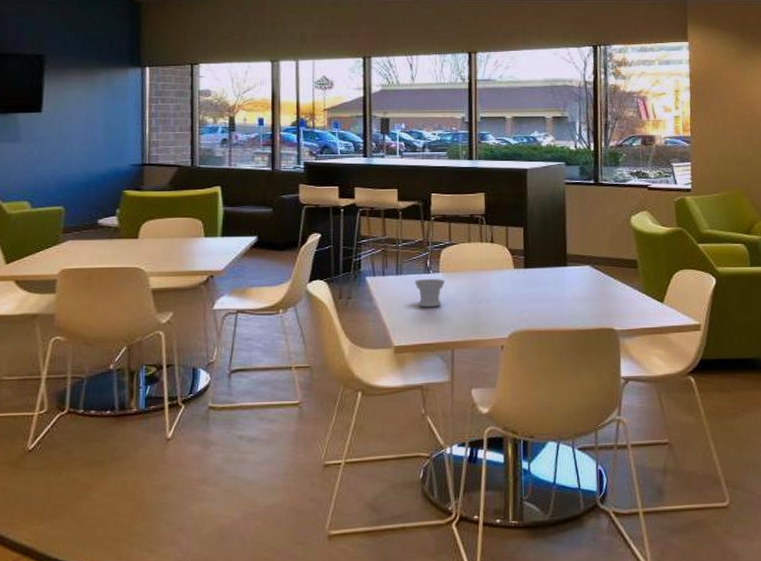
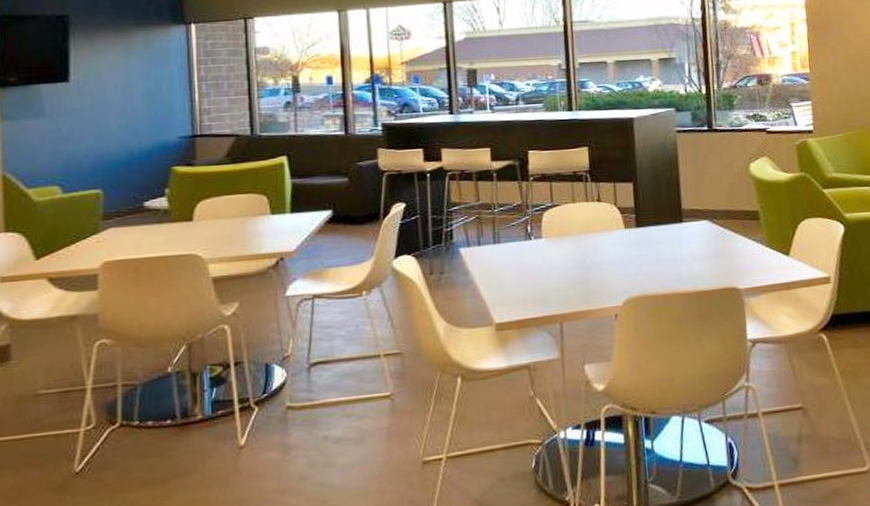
cup: present [414,279,445,308] -> none [514,245,549,278]

